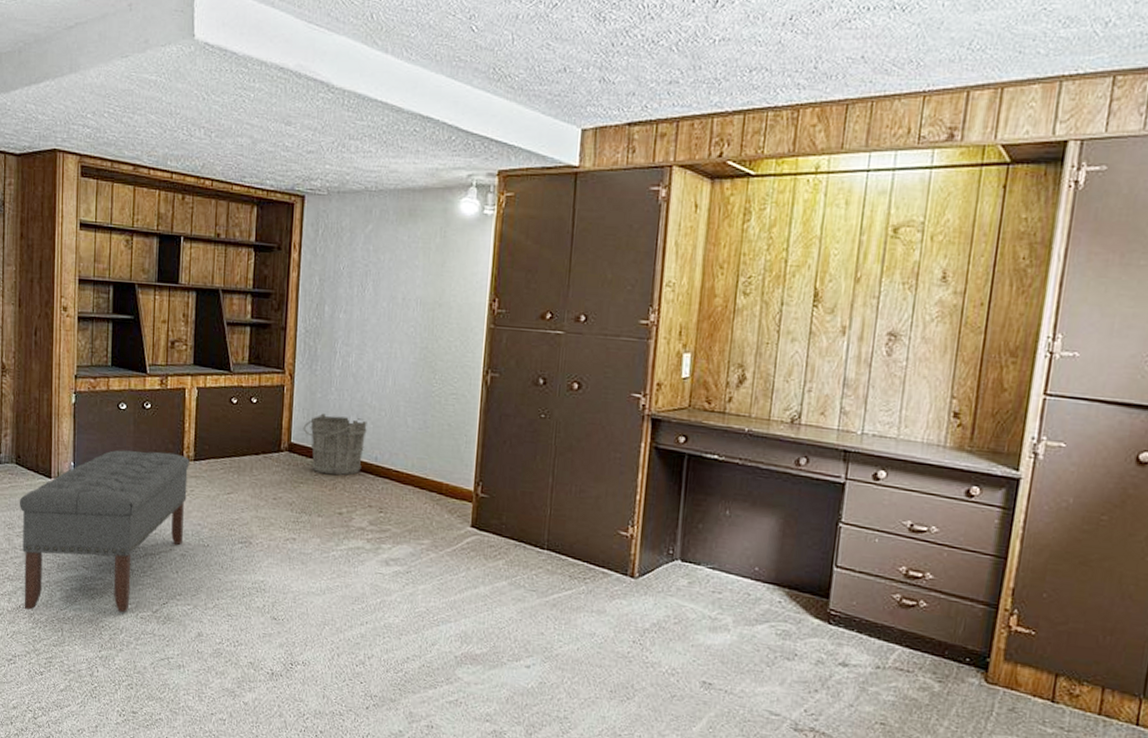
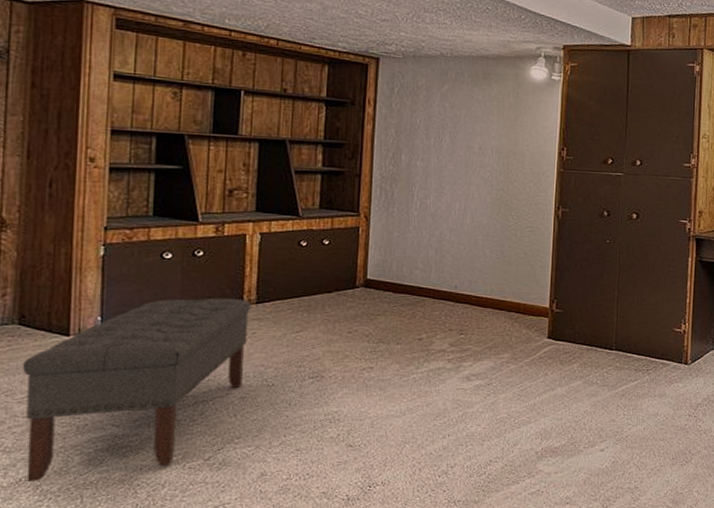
bucket: present [303,413,367,475] -> none [380,250,446,305]

